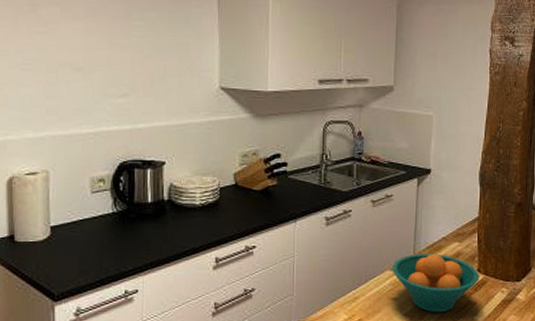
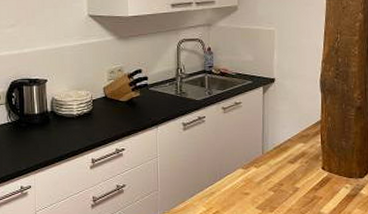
fruit bowl: present [392,253,479,313] -> none [244,153,324,206]

